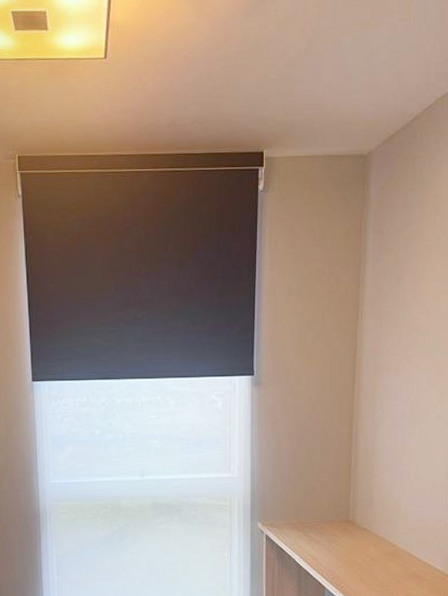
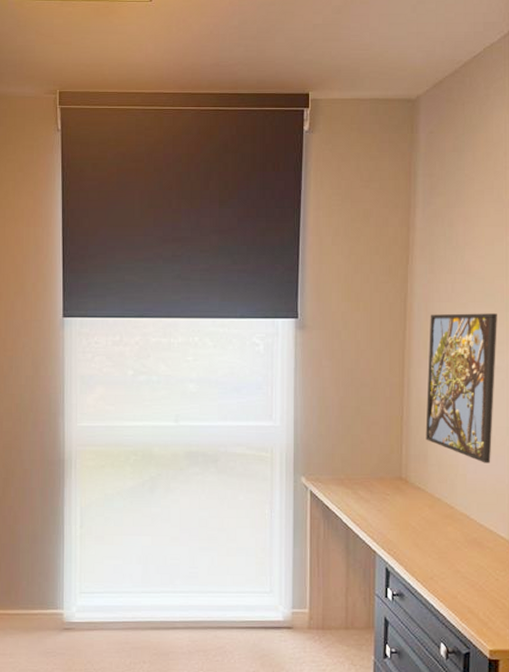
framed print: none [371,365,440,505] -> present [425,313,497,463]

